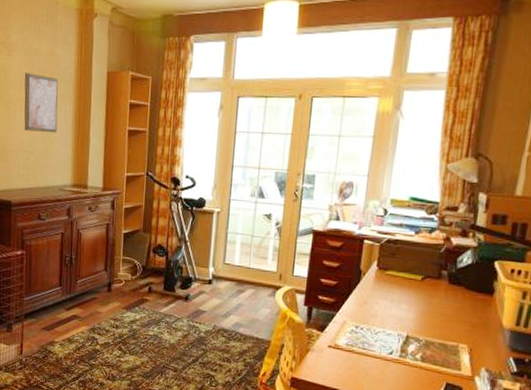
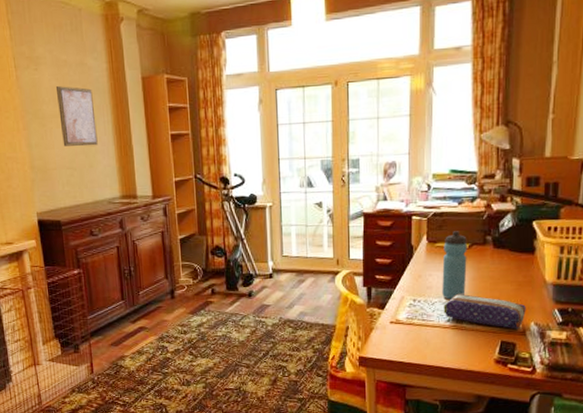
water bottle: none [387,260,421,332] -> present [442,231,467,300]
pencil case: none [387,327,478,373] -> present [443,294,526,330]

